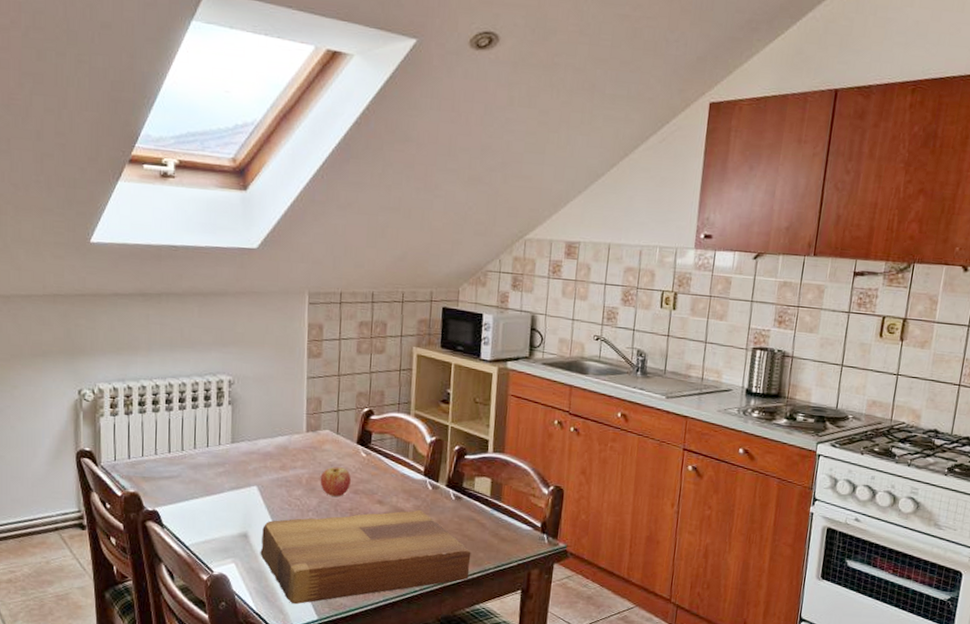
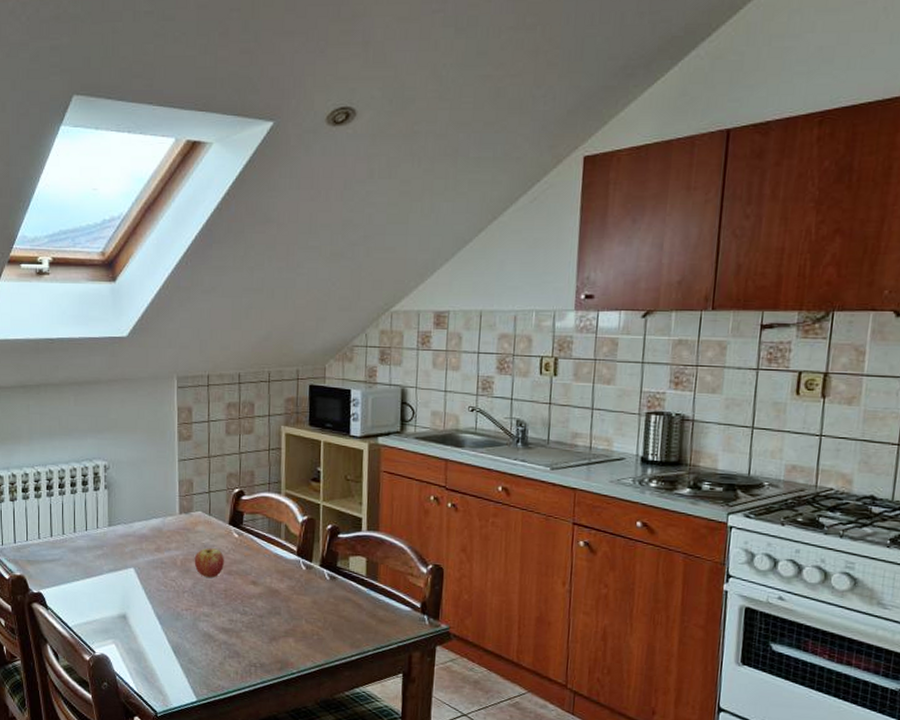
cutting board: present [260,509,471,604] -> none [139,590,349,685]

